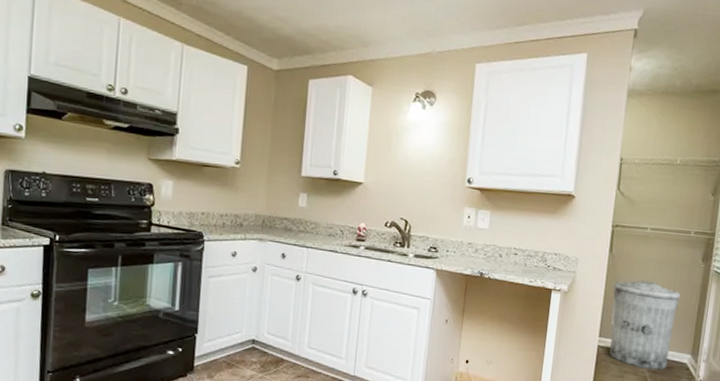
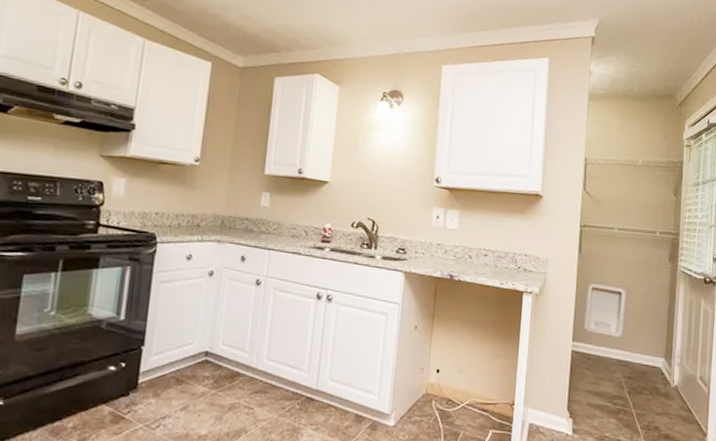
trash can: present [609,278,681,370] -> none [584,279,650,376]

